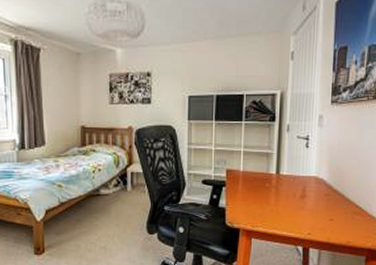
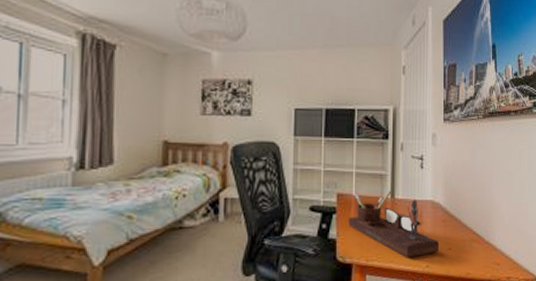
desk organizer: none [236,167,321,226] -> present [348,190,439,258]

